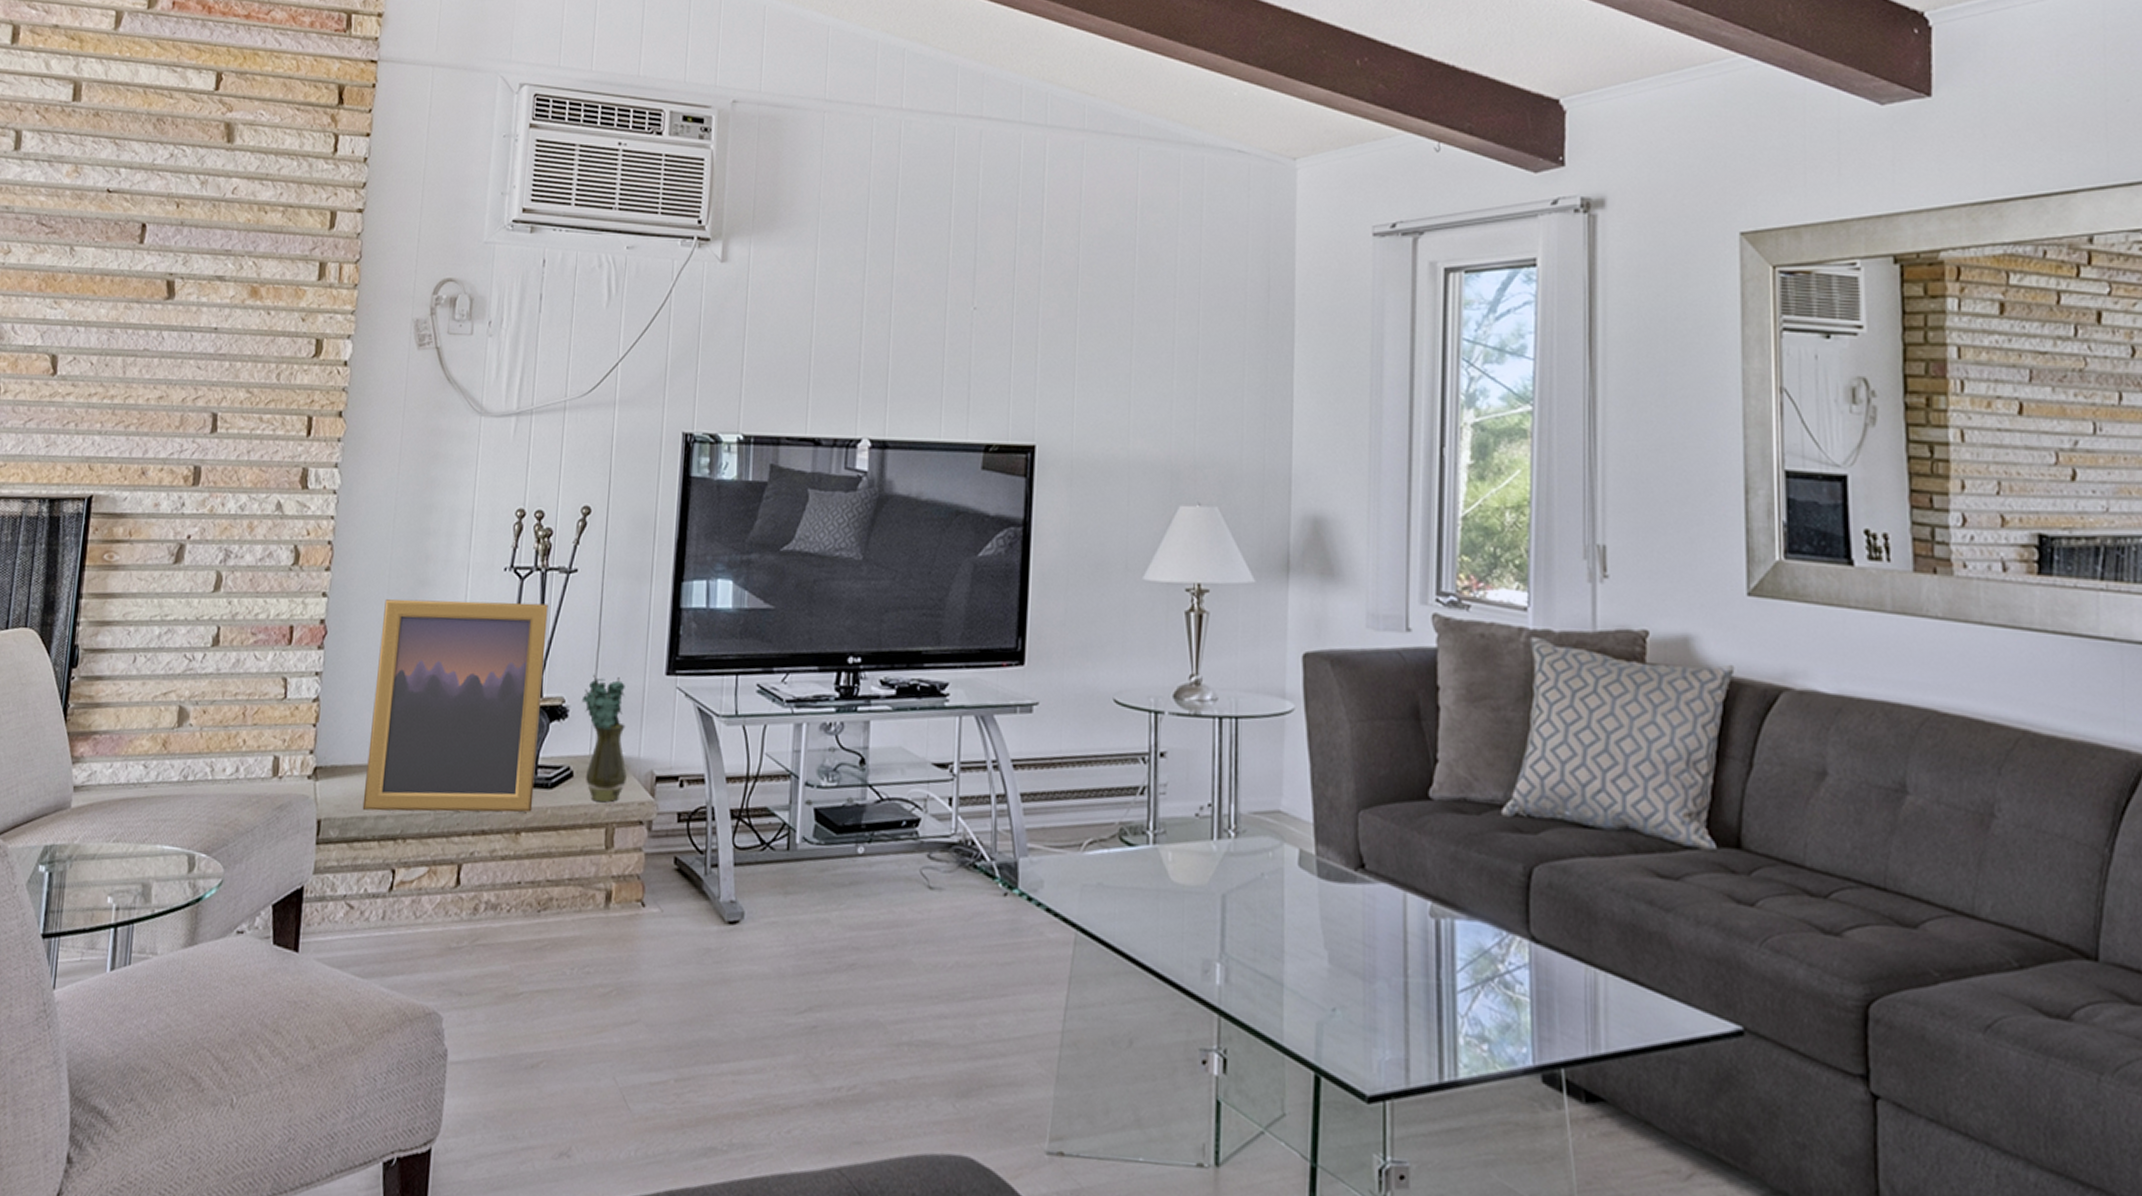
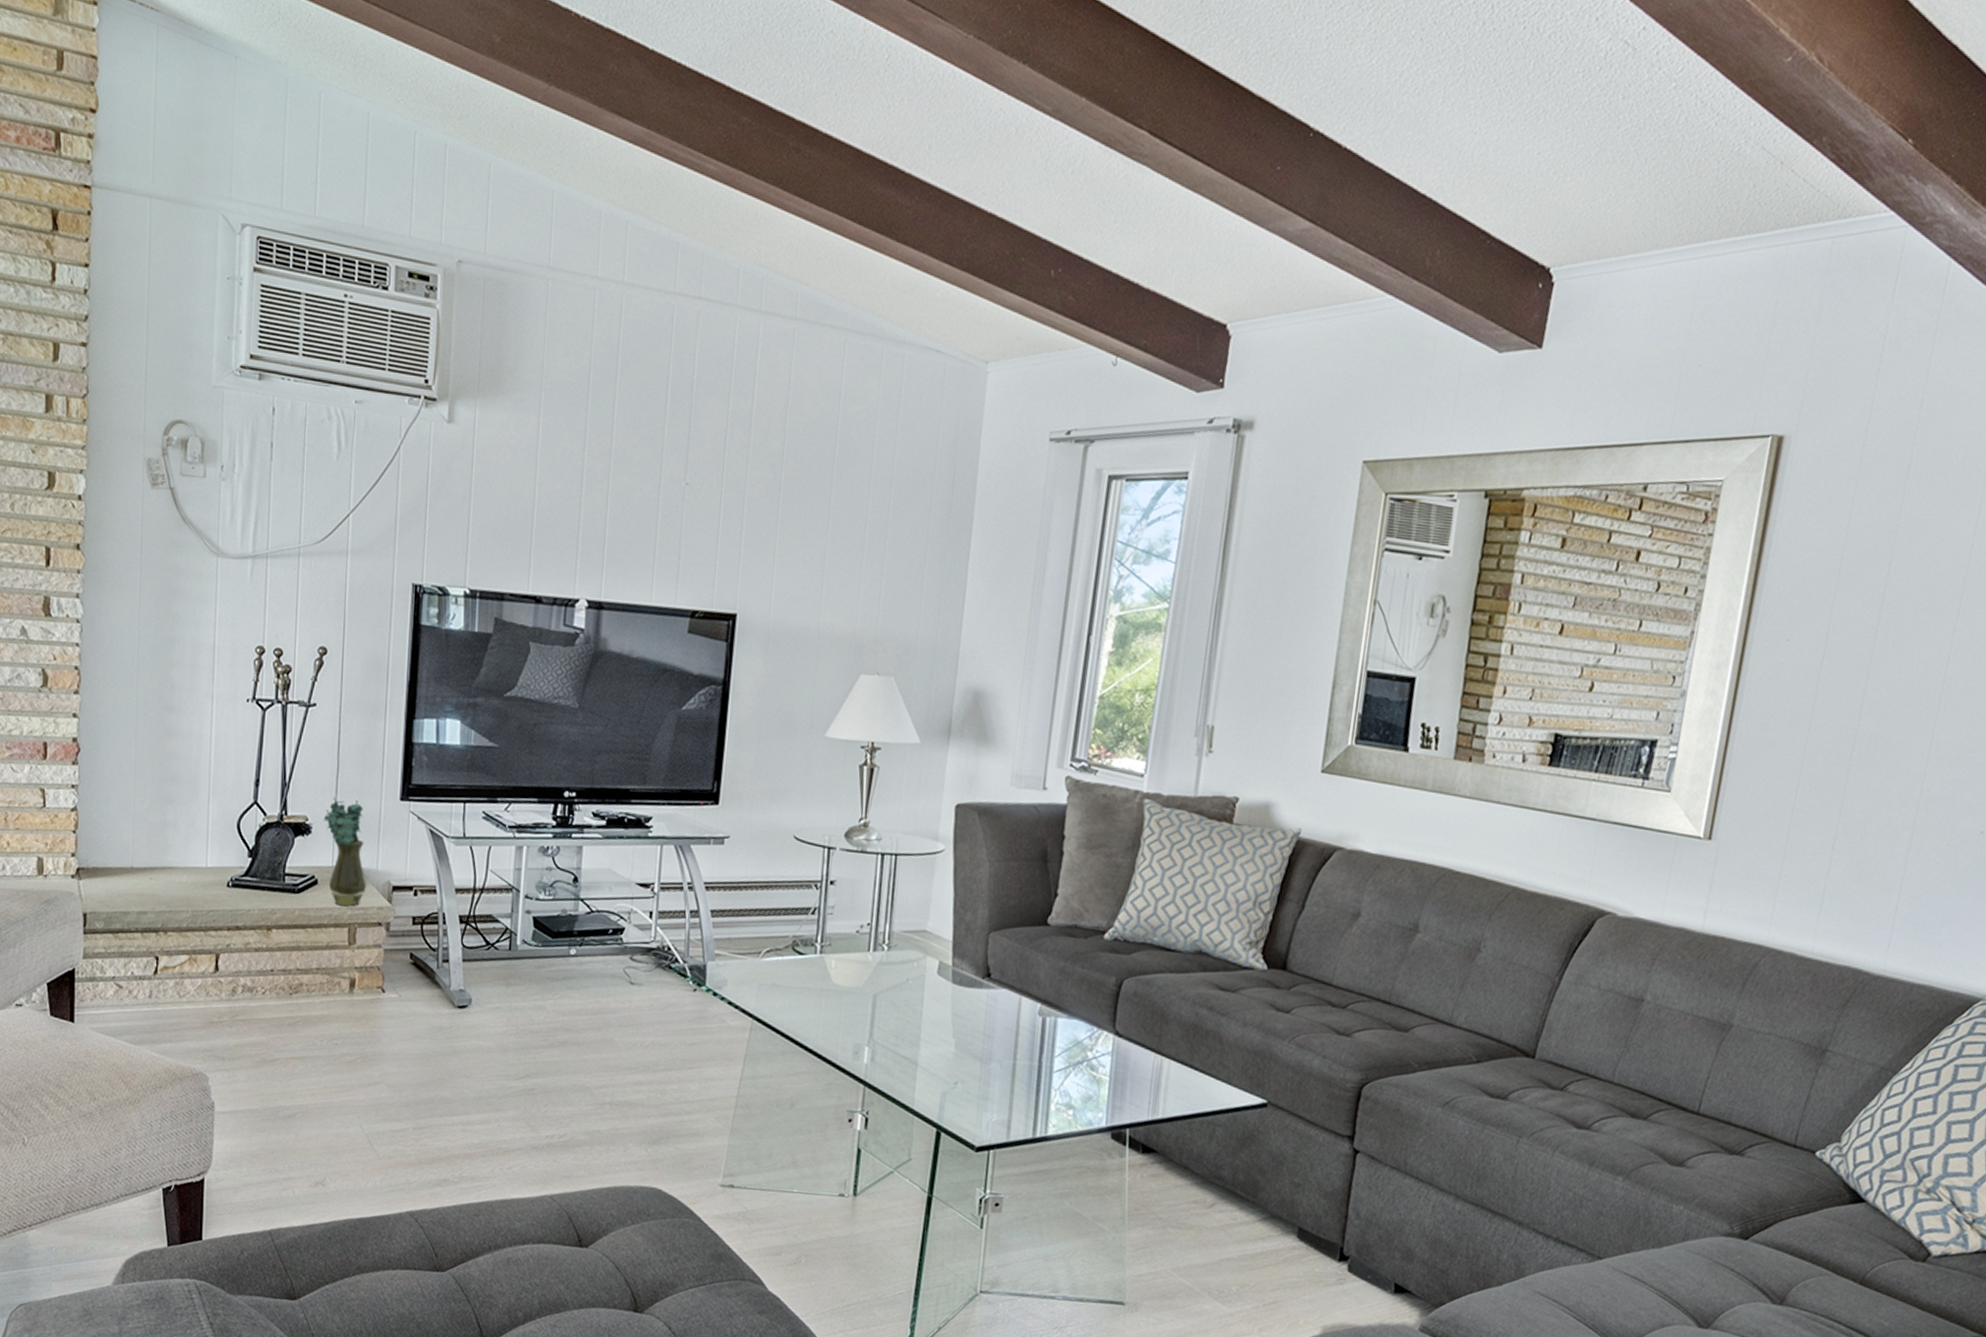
picture frame: present [362,599,549,813] -> none [124,722,290,913]

